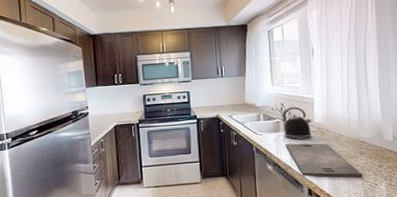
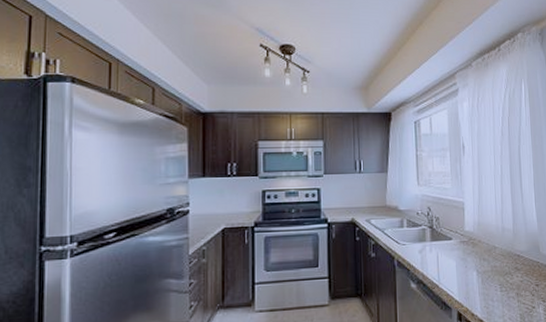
kettle: present [282,106,312,140] -> none [429,211,463,252]
cutting board: present [285,143,363,178] -> none [431,256,519,299]

